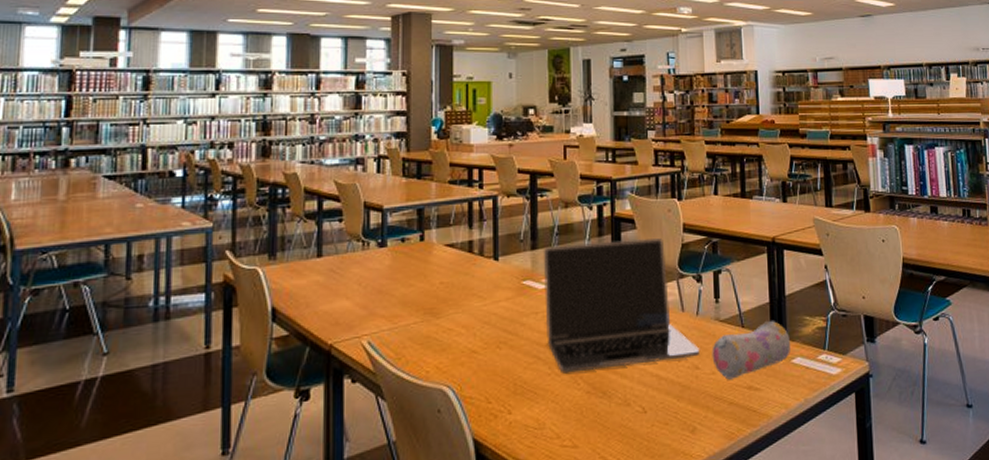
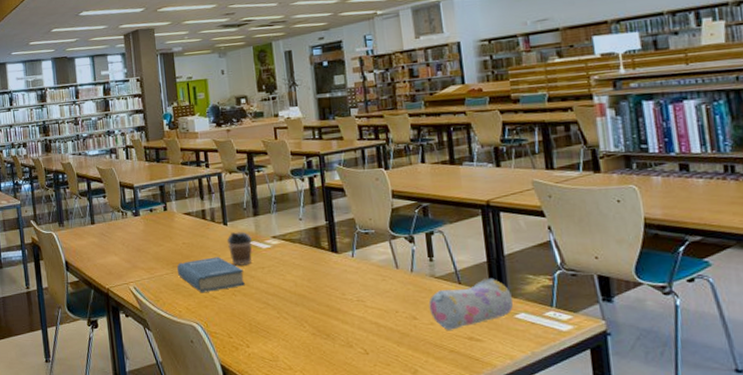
book: none [430,300,513,347] -> present [177,257,245,293]
coffee cup: none [496,268,526,311] -> present [226,232,253,266]
laptop: present [543,238,699,374] -> none [263,204,416,318]

